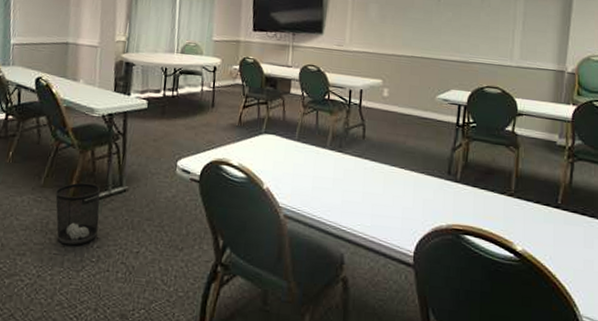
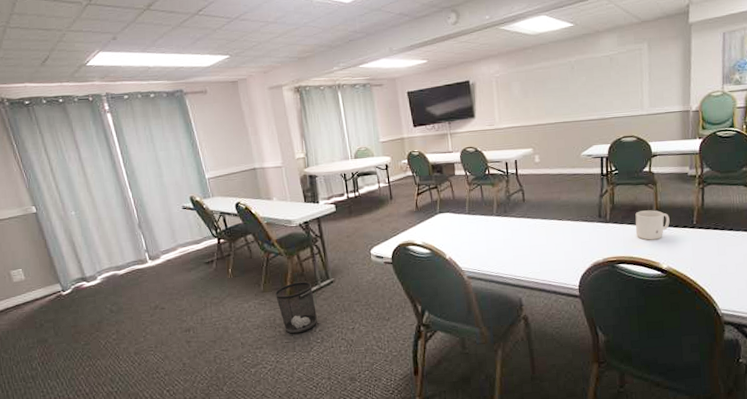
mug: none [489,175,530,214] -> present [635,210,670,240]

